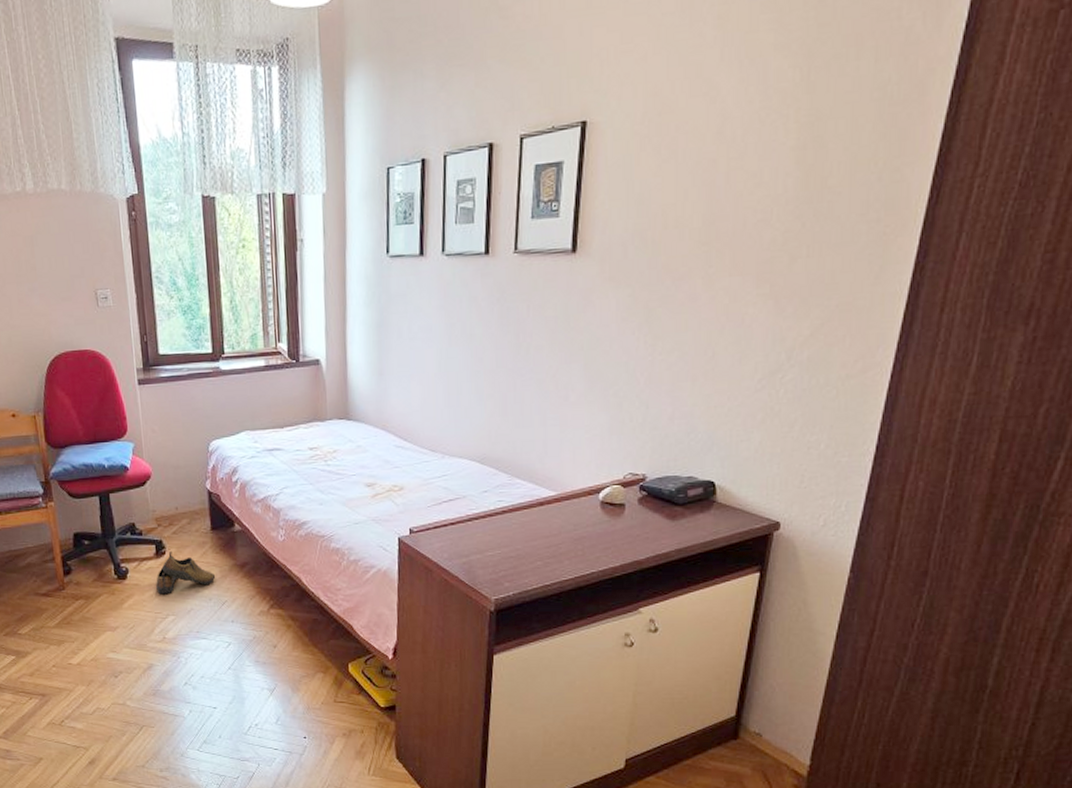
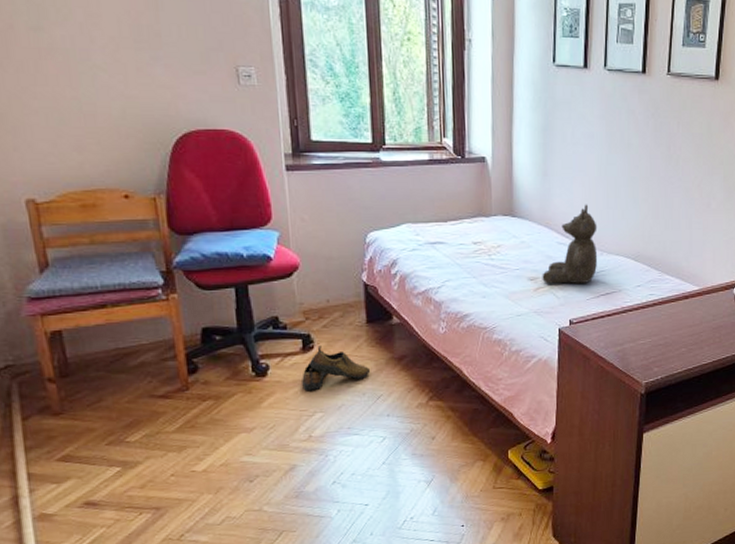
teddy bear: none [379,403,439,490] -> present [542,204,598,284]

